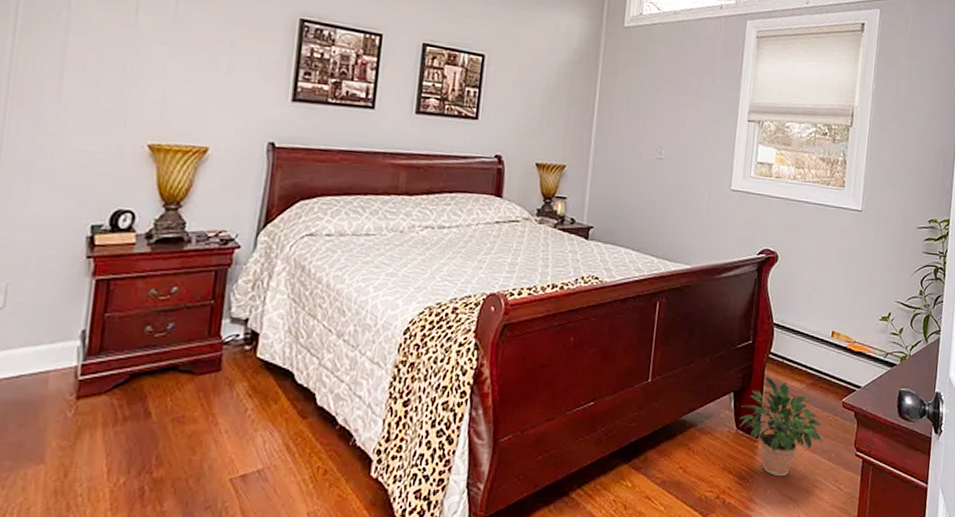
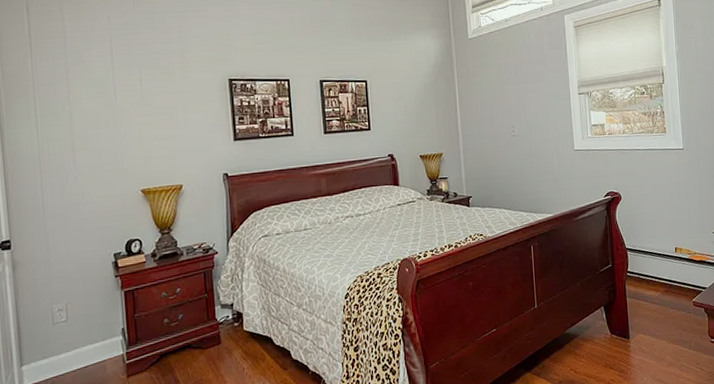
potted plant: present [739,376,823,477] -> none [611,290,681,367]

